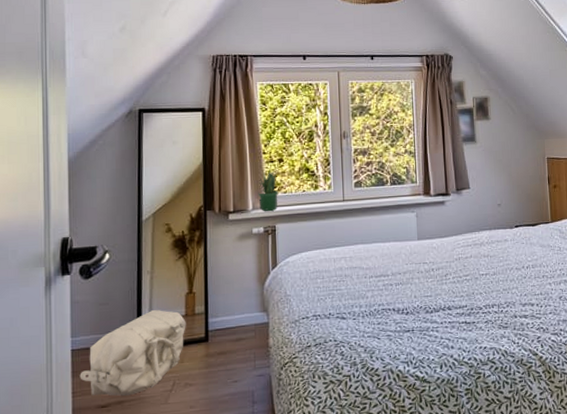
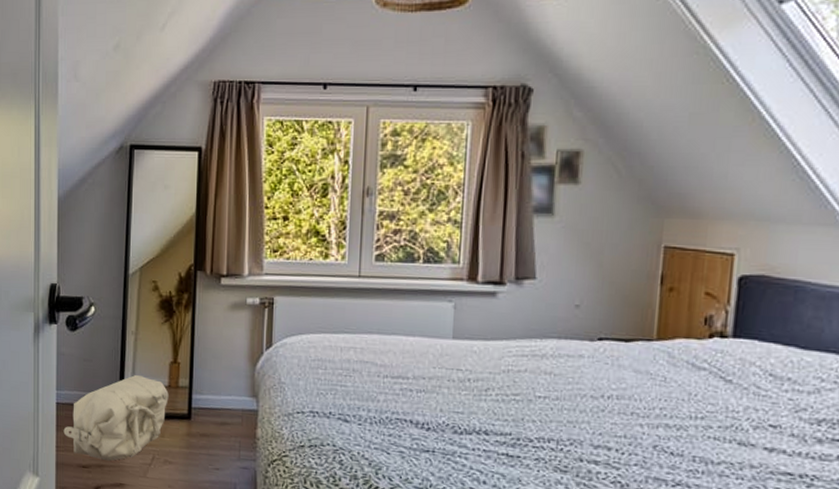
planter: present [258,169,279,211] -> none [256,228,281,279]

